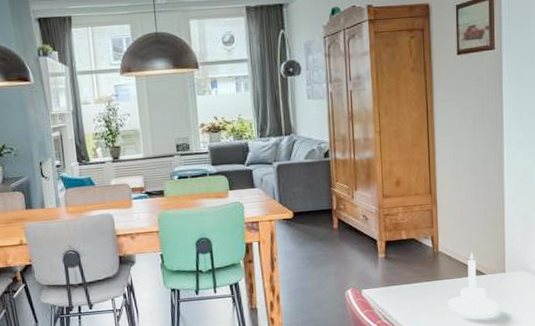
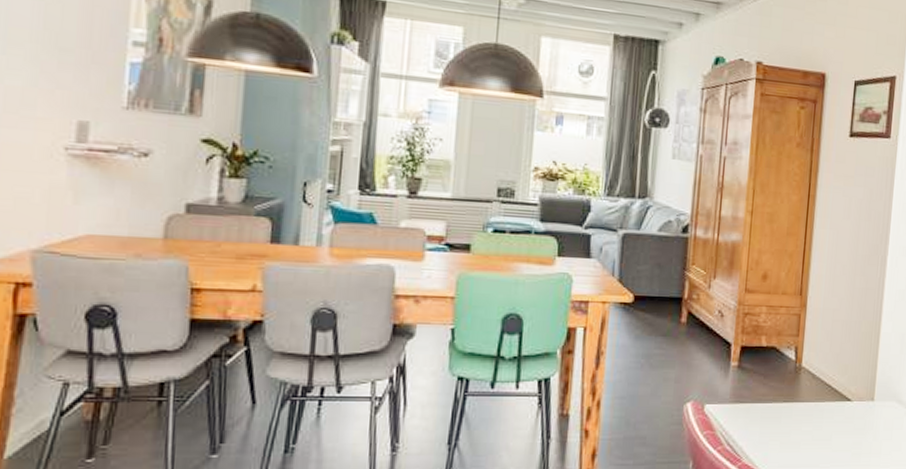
candle holder: present [447,252,499,316] -> none [804,372,862,452]

